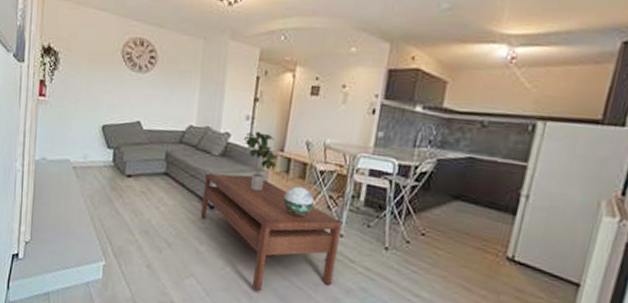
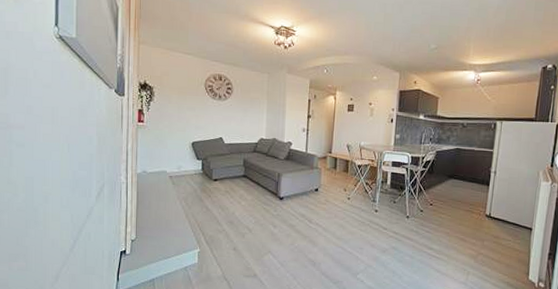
coffee table: present [200,173,343,291] -> none [273,172,377,258]
potted plant: present [243,130,276,190] -> none [301,139,326,183]
decorative sphere: present [283,186,315,217] -> none [334,177,356,200]

